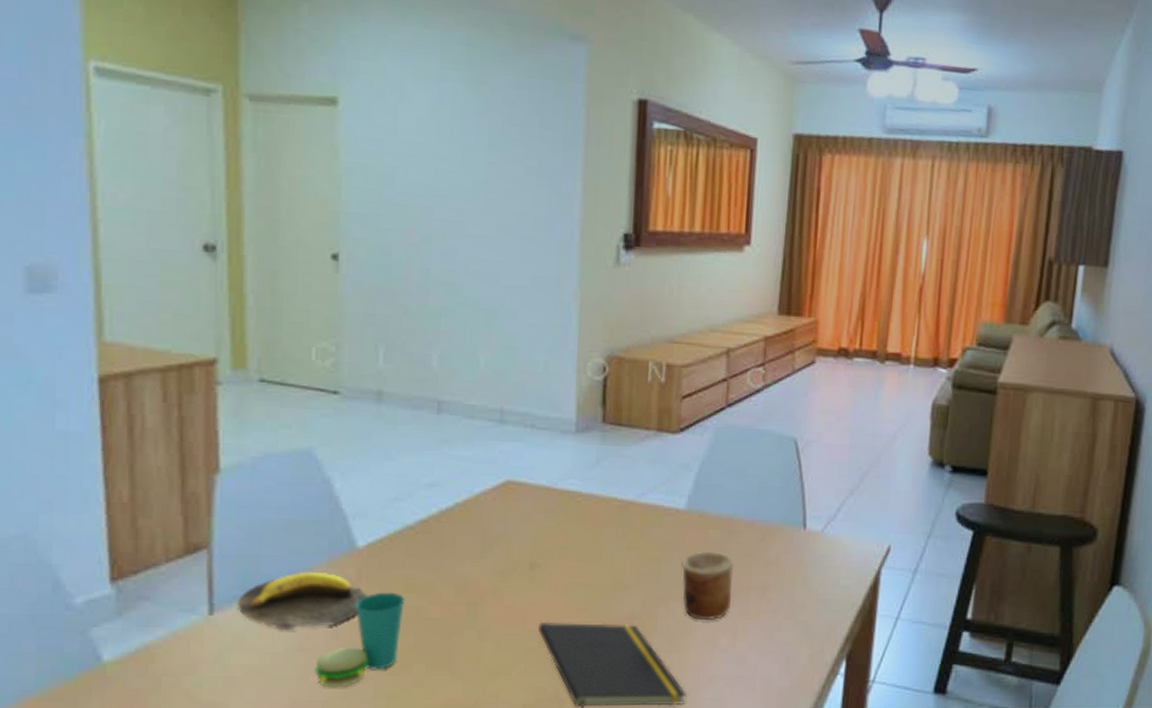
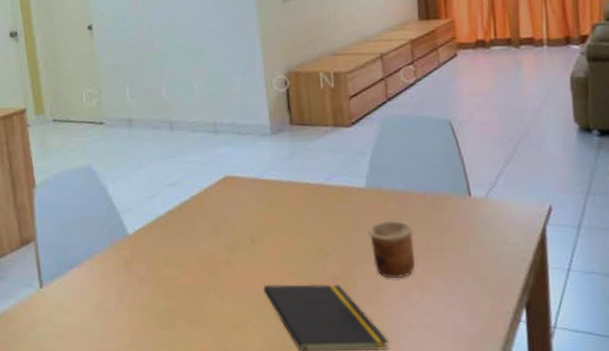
banana: present [236,572,367,631] -> none [55,254,139,298]
cup: present [313,592,405,688] -> none [110,266,166,340]

